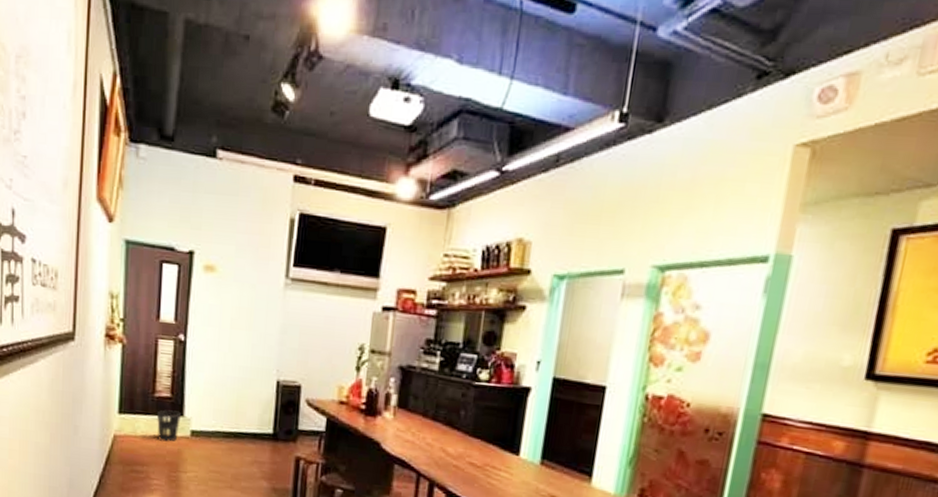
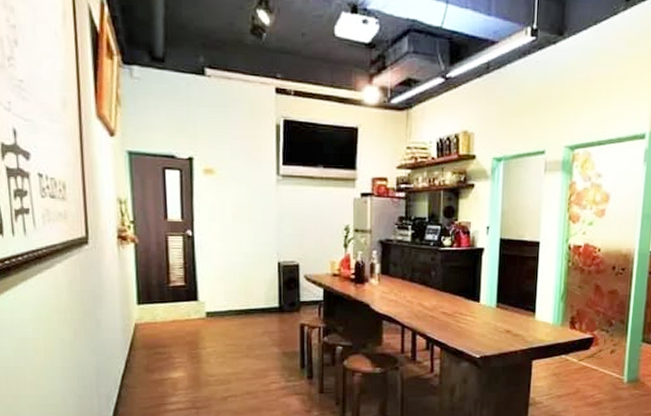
wastebasket: present [156,409,181,442] -> none [173,297,196,324]

